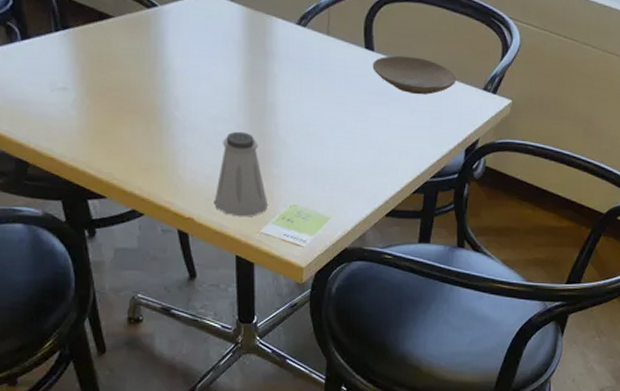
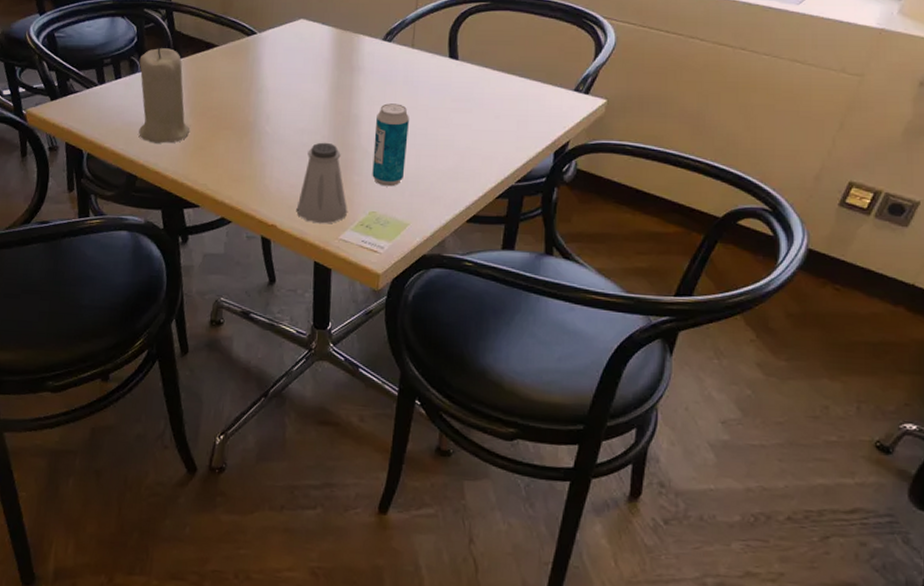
candle: none [18,14,88,126] -> present [139,48,191,143]
beverage can: none [291,93,327,180] -> present [372,103,409,187]
plate: present [372,55,457,95] -> none [456,62,545,100]

